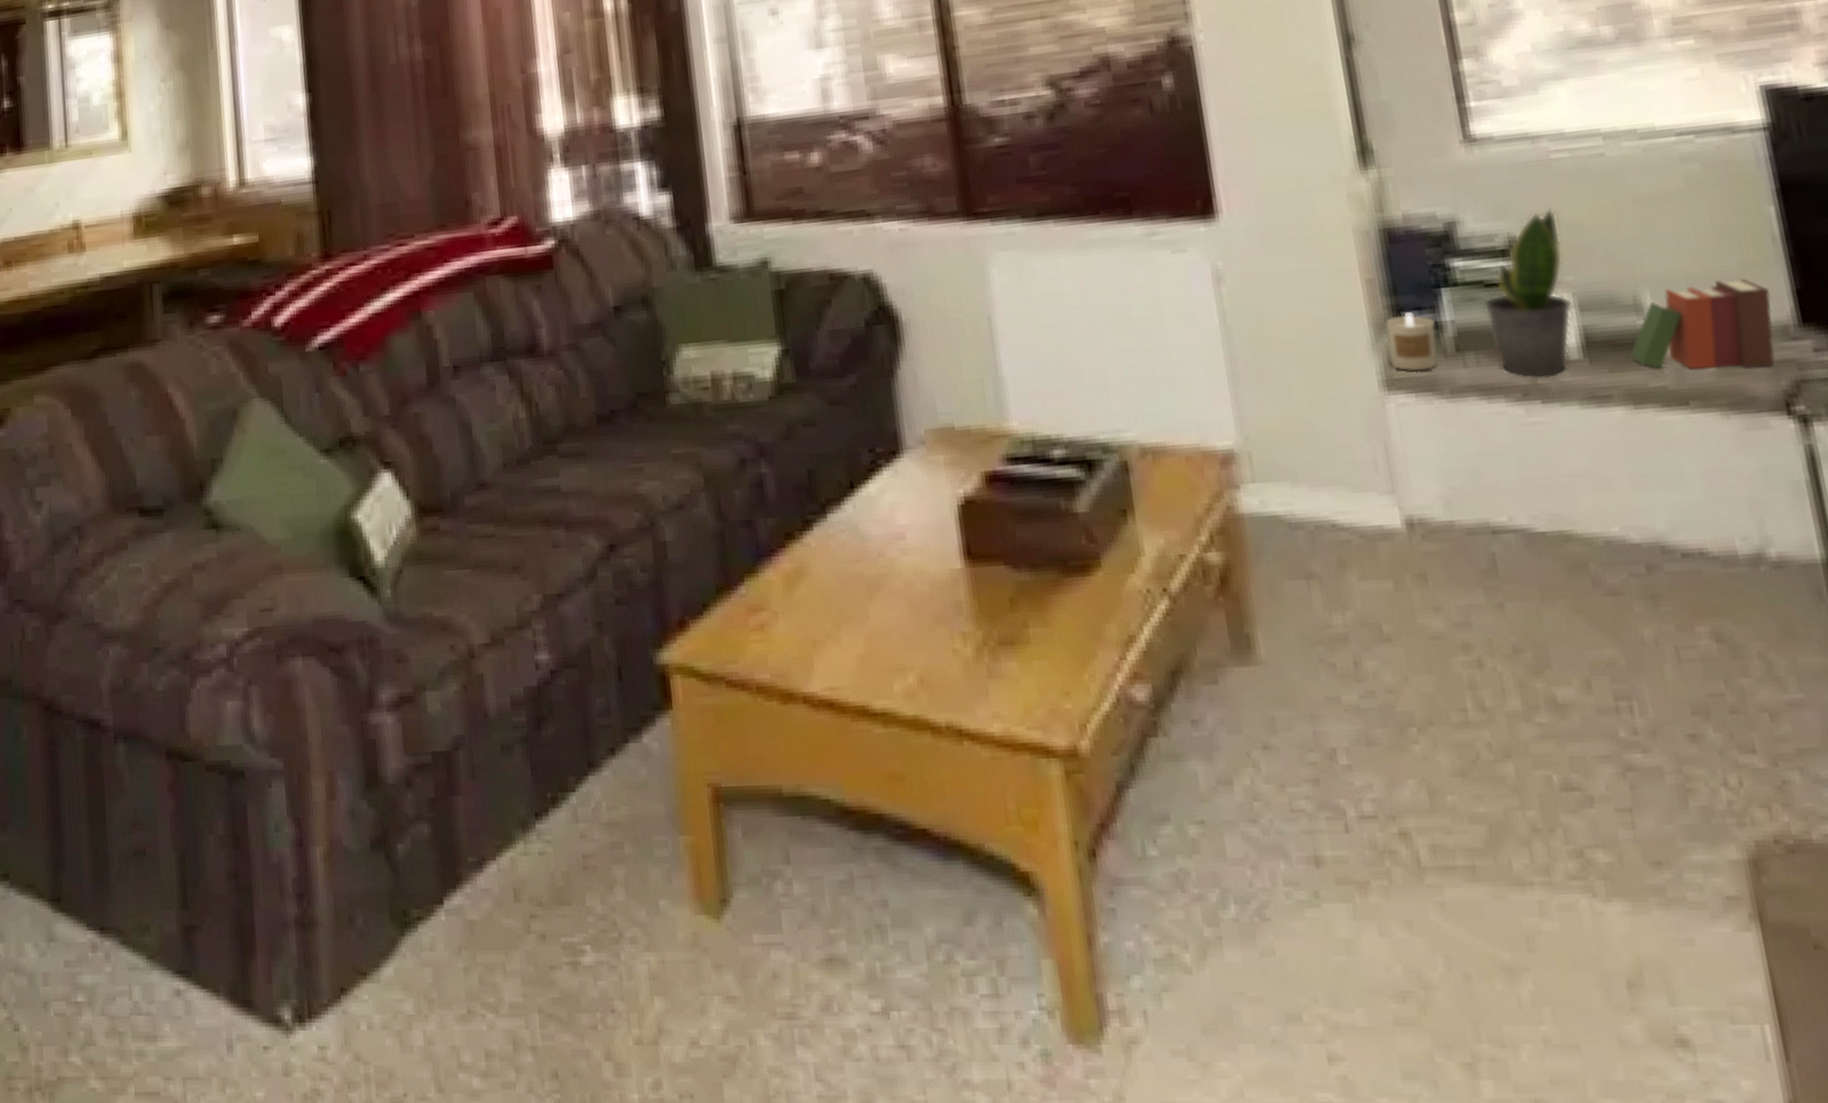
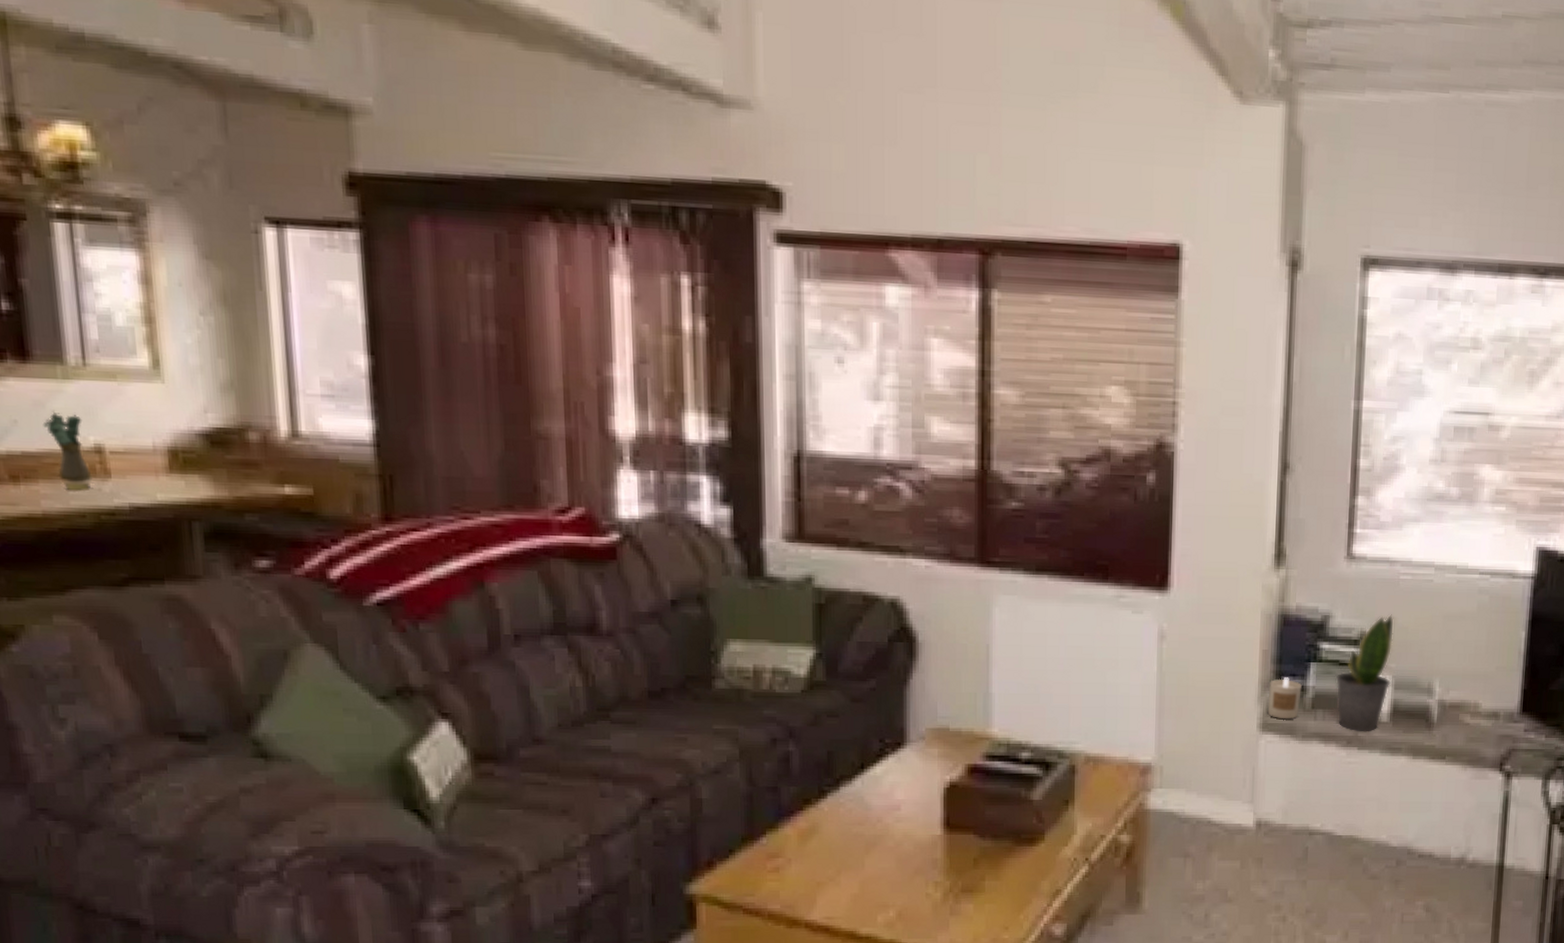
vase: none [32,193,71,271] -> present [43,410,93,493]
books: present [1629,279,1776,370] -> none [1418,677,1509,740]

